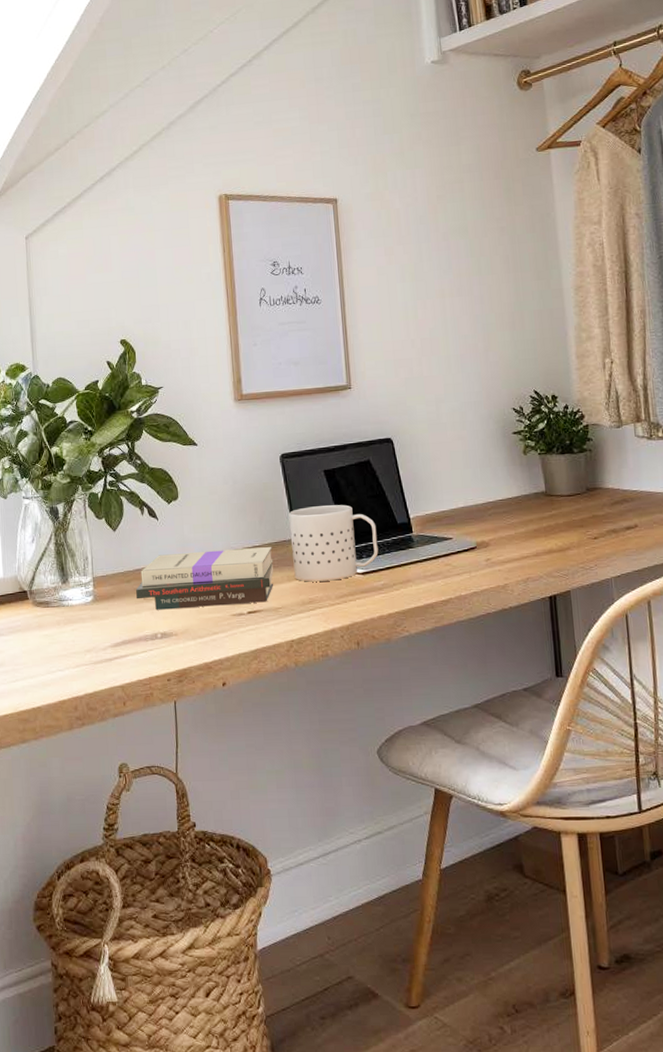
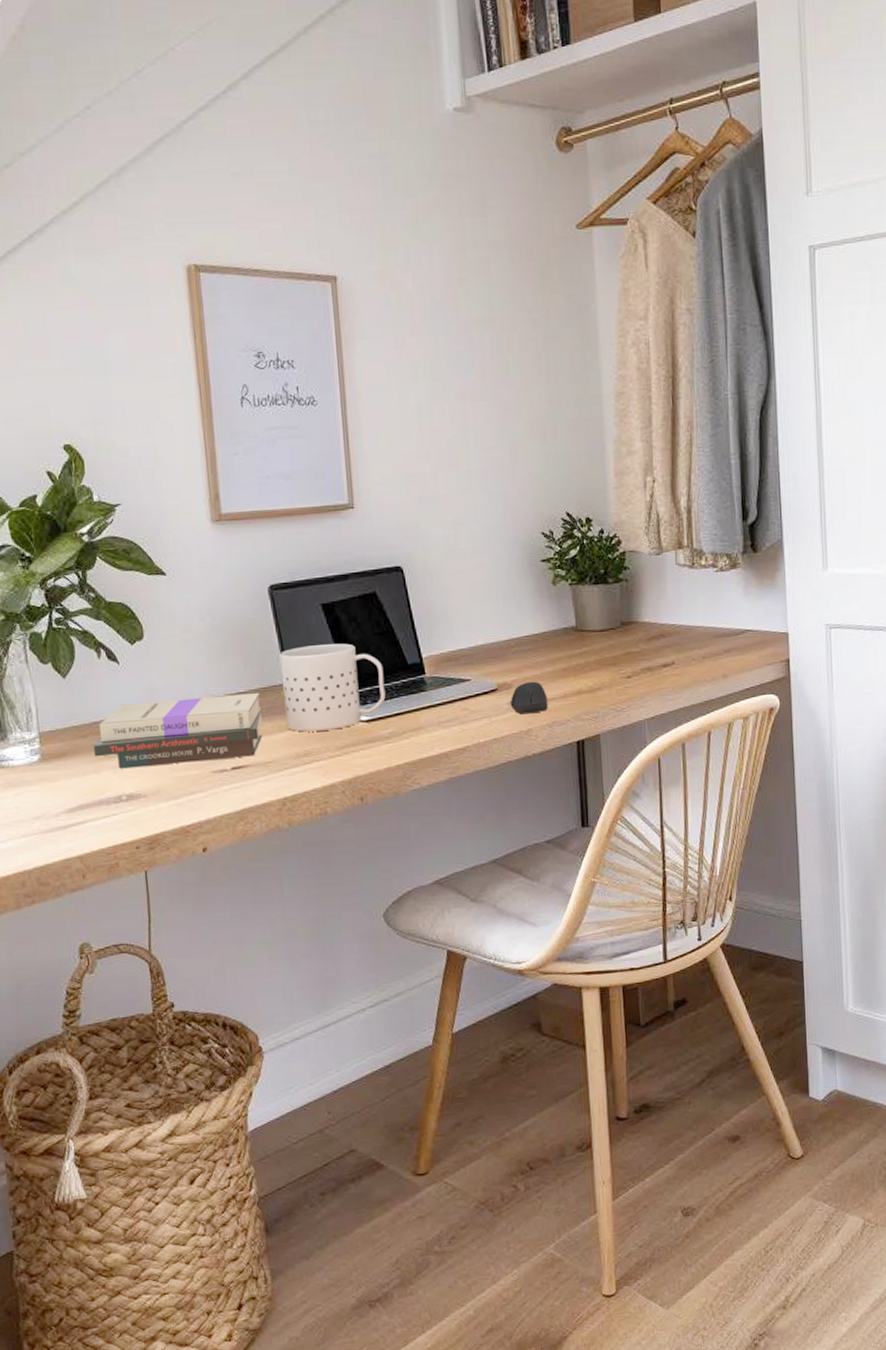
computer mouse: none [487,540,522,570] -> present [510,681,548,713]

